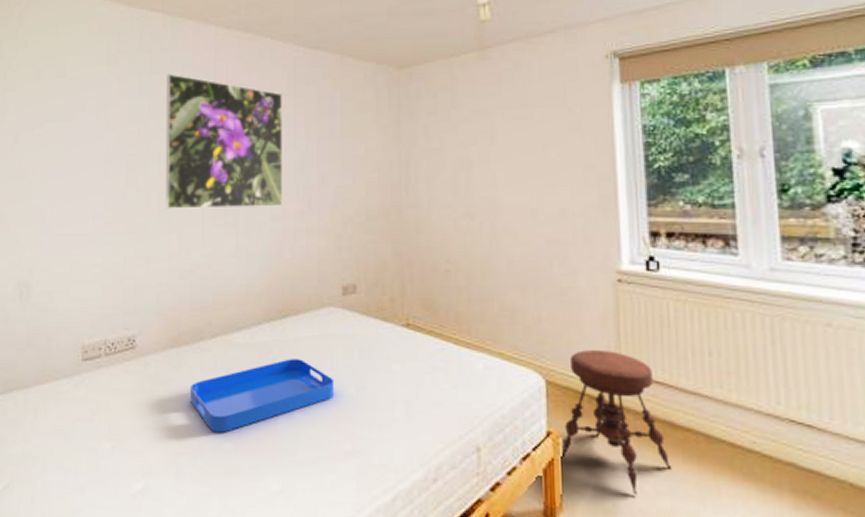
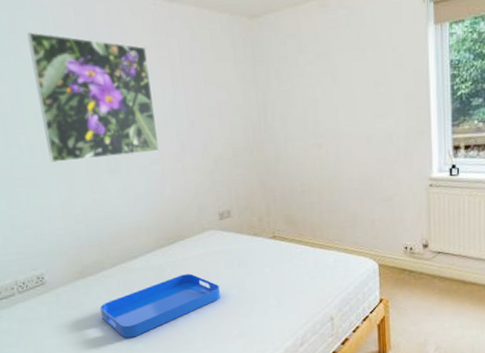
stool: present [562,350,672,496] -> none [390,237,463,332]

